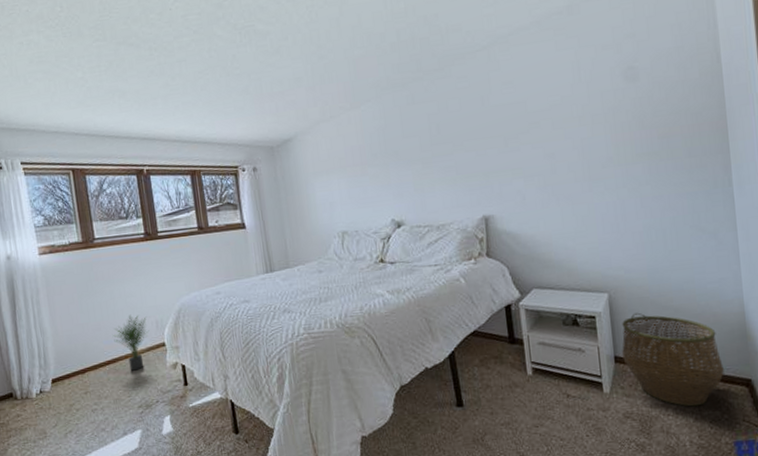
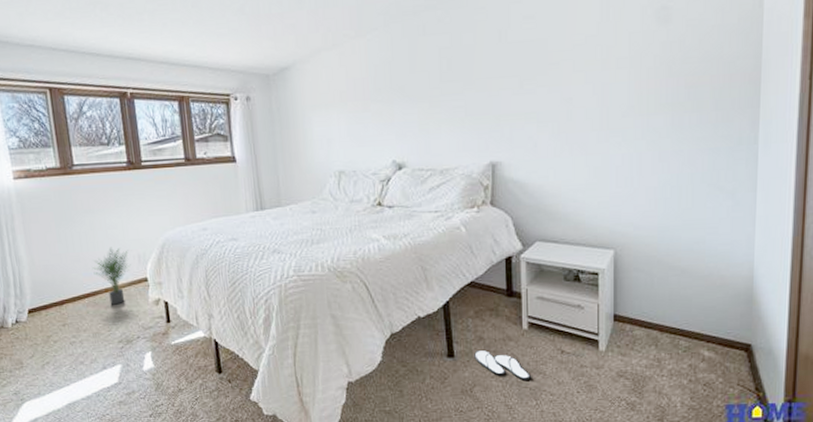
slippers: none [482,398,540,427] -> present [474,350,531,380]
basket: present [622,312,724,407] -> none [622,271,725,369]

